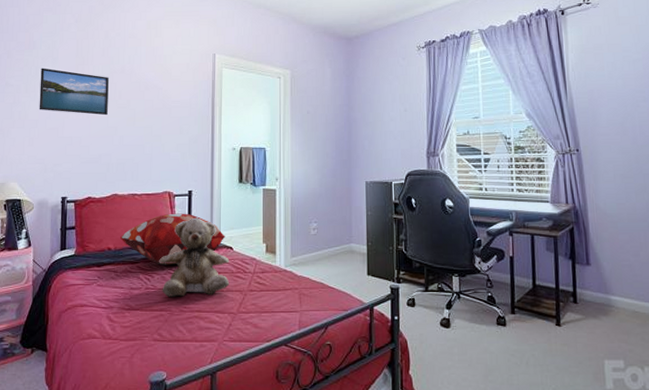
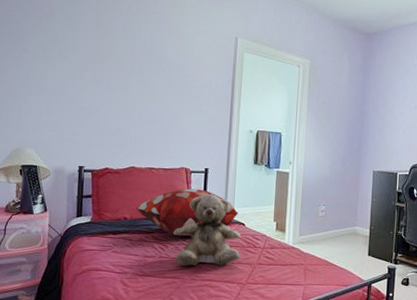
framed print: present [39,68,109,116] -> none [57,36,130,90]

